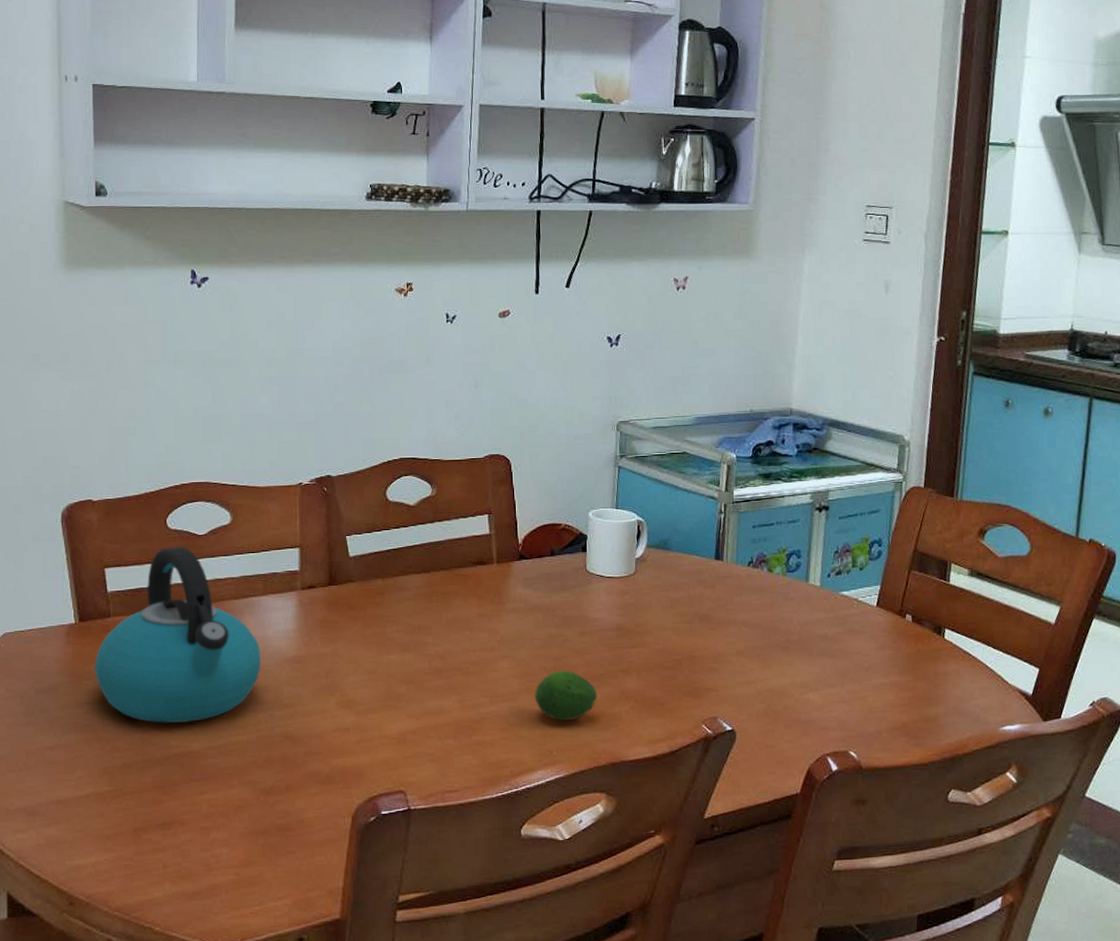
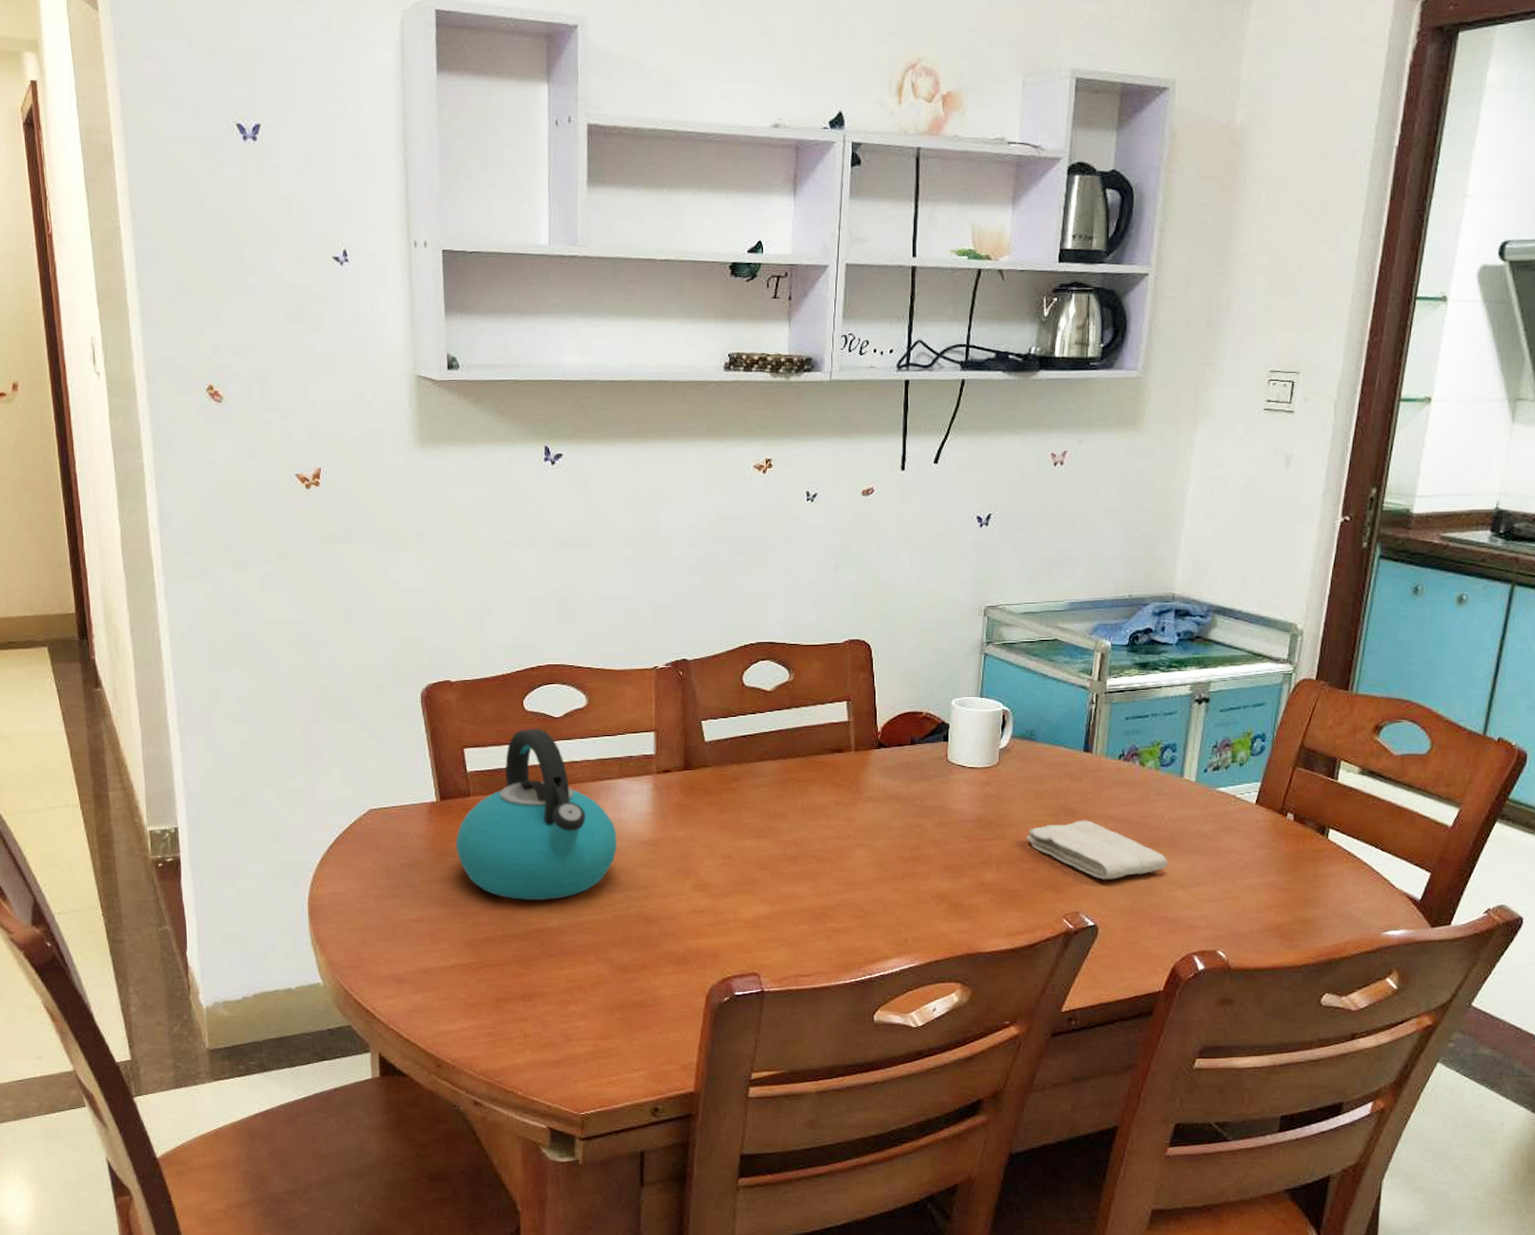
fruit: present [535,670,597,721] -> none [891,860,955,911]
washcloth: none [664,626,798,684] -> present [1026,820,1168,880]

